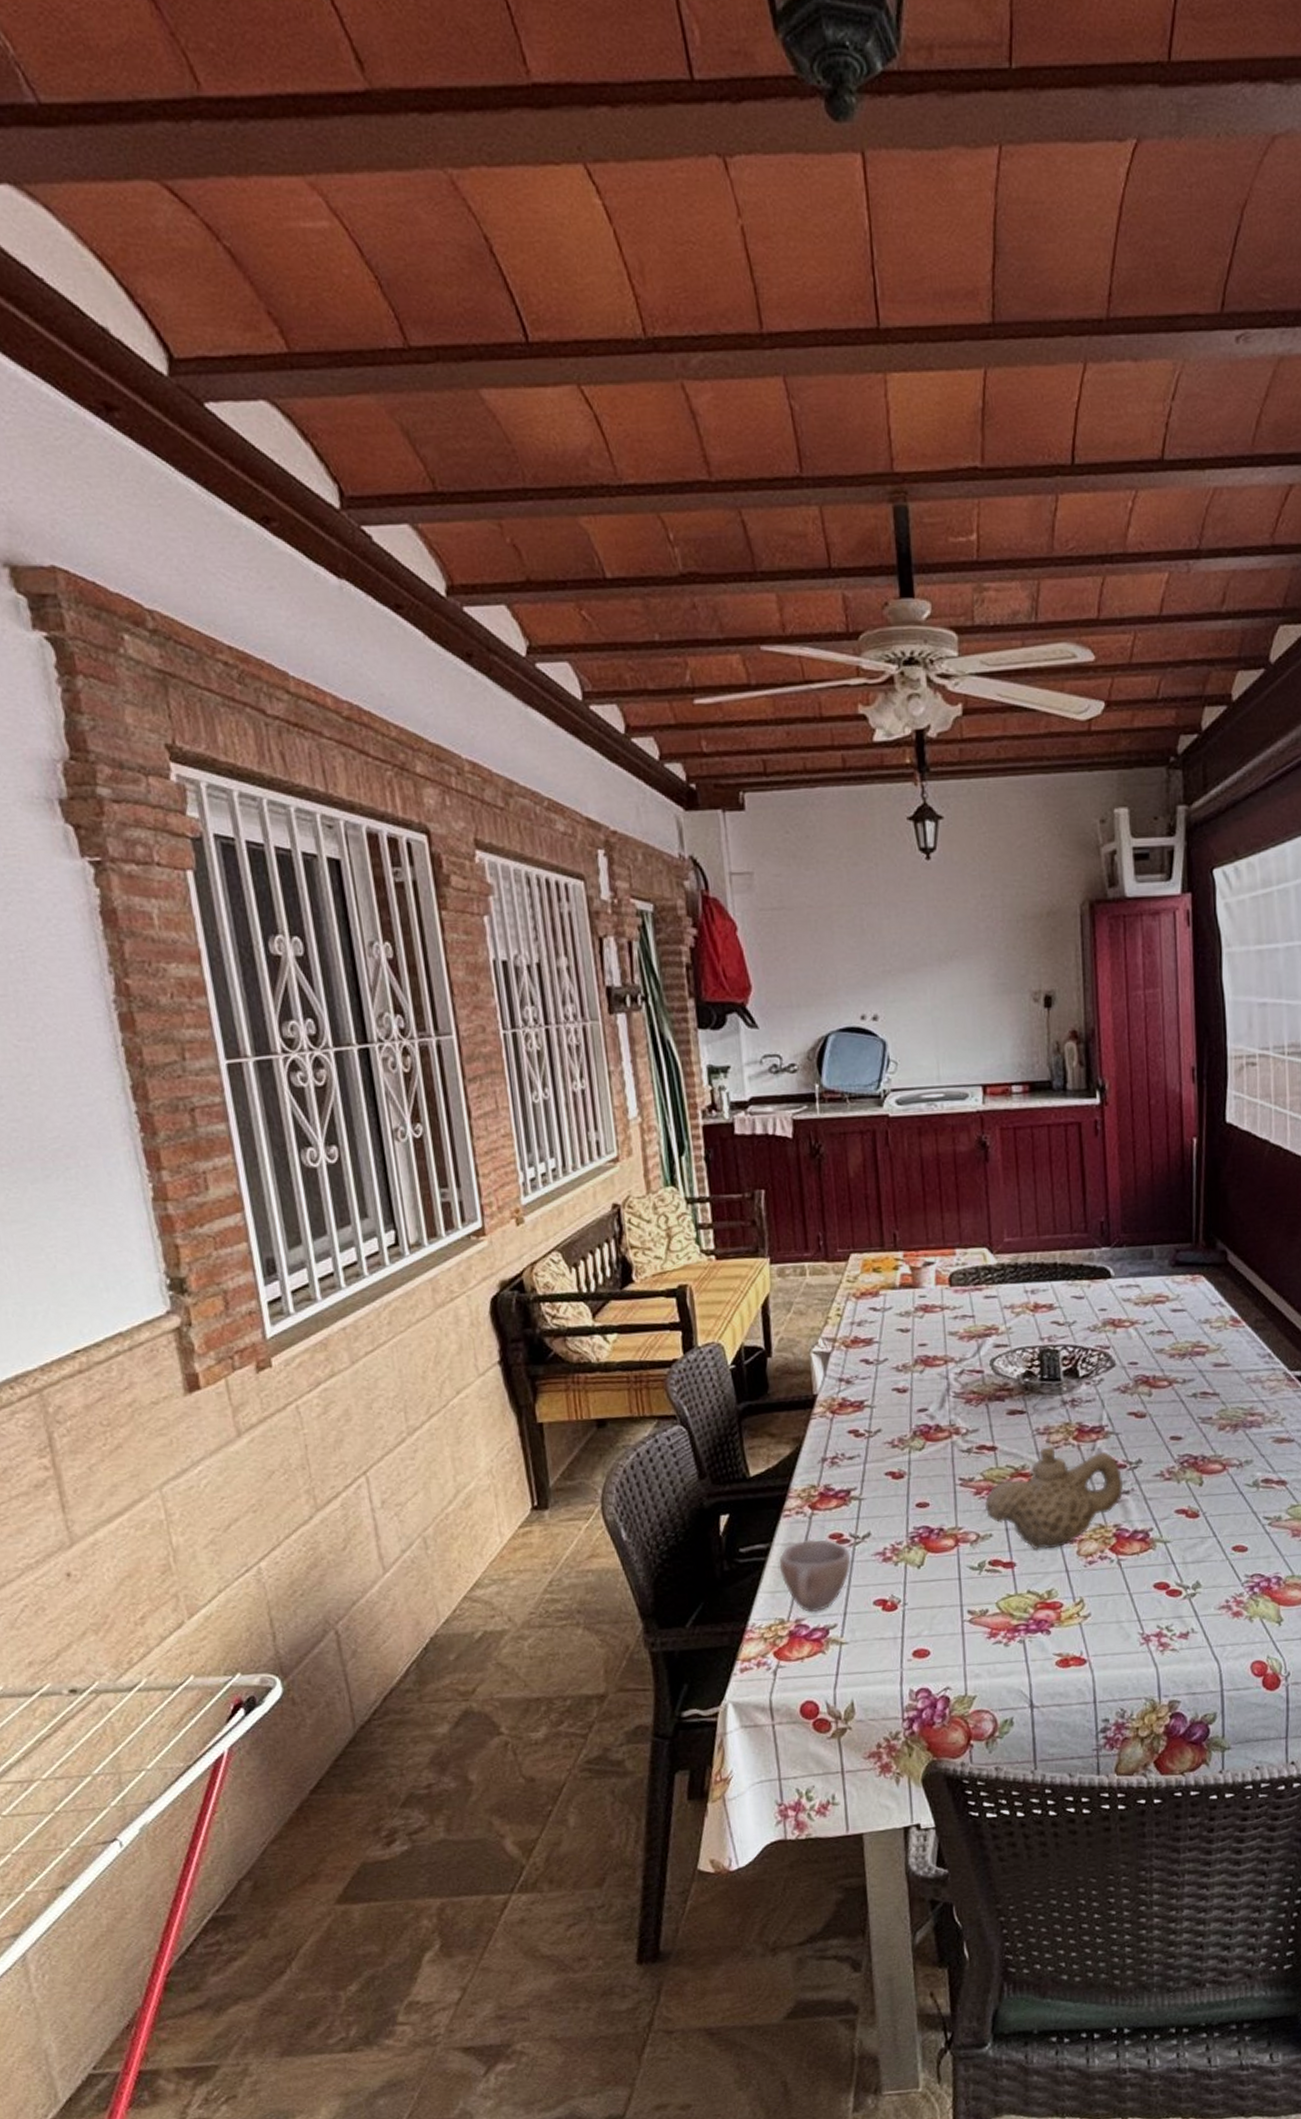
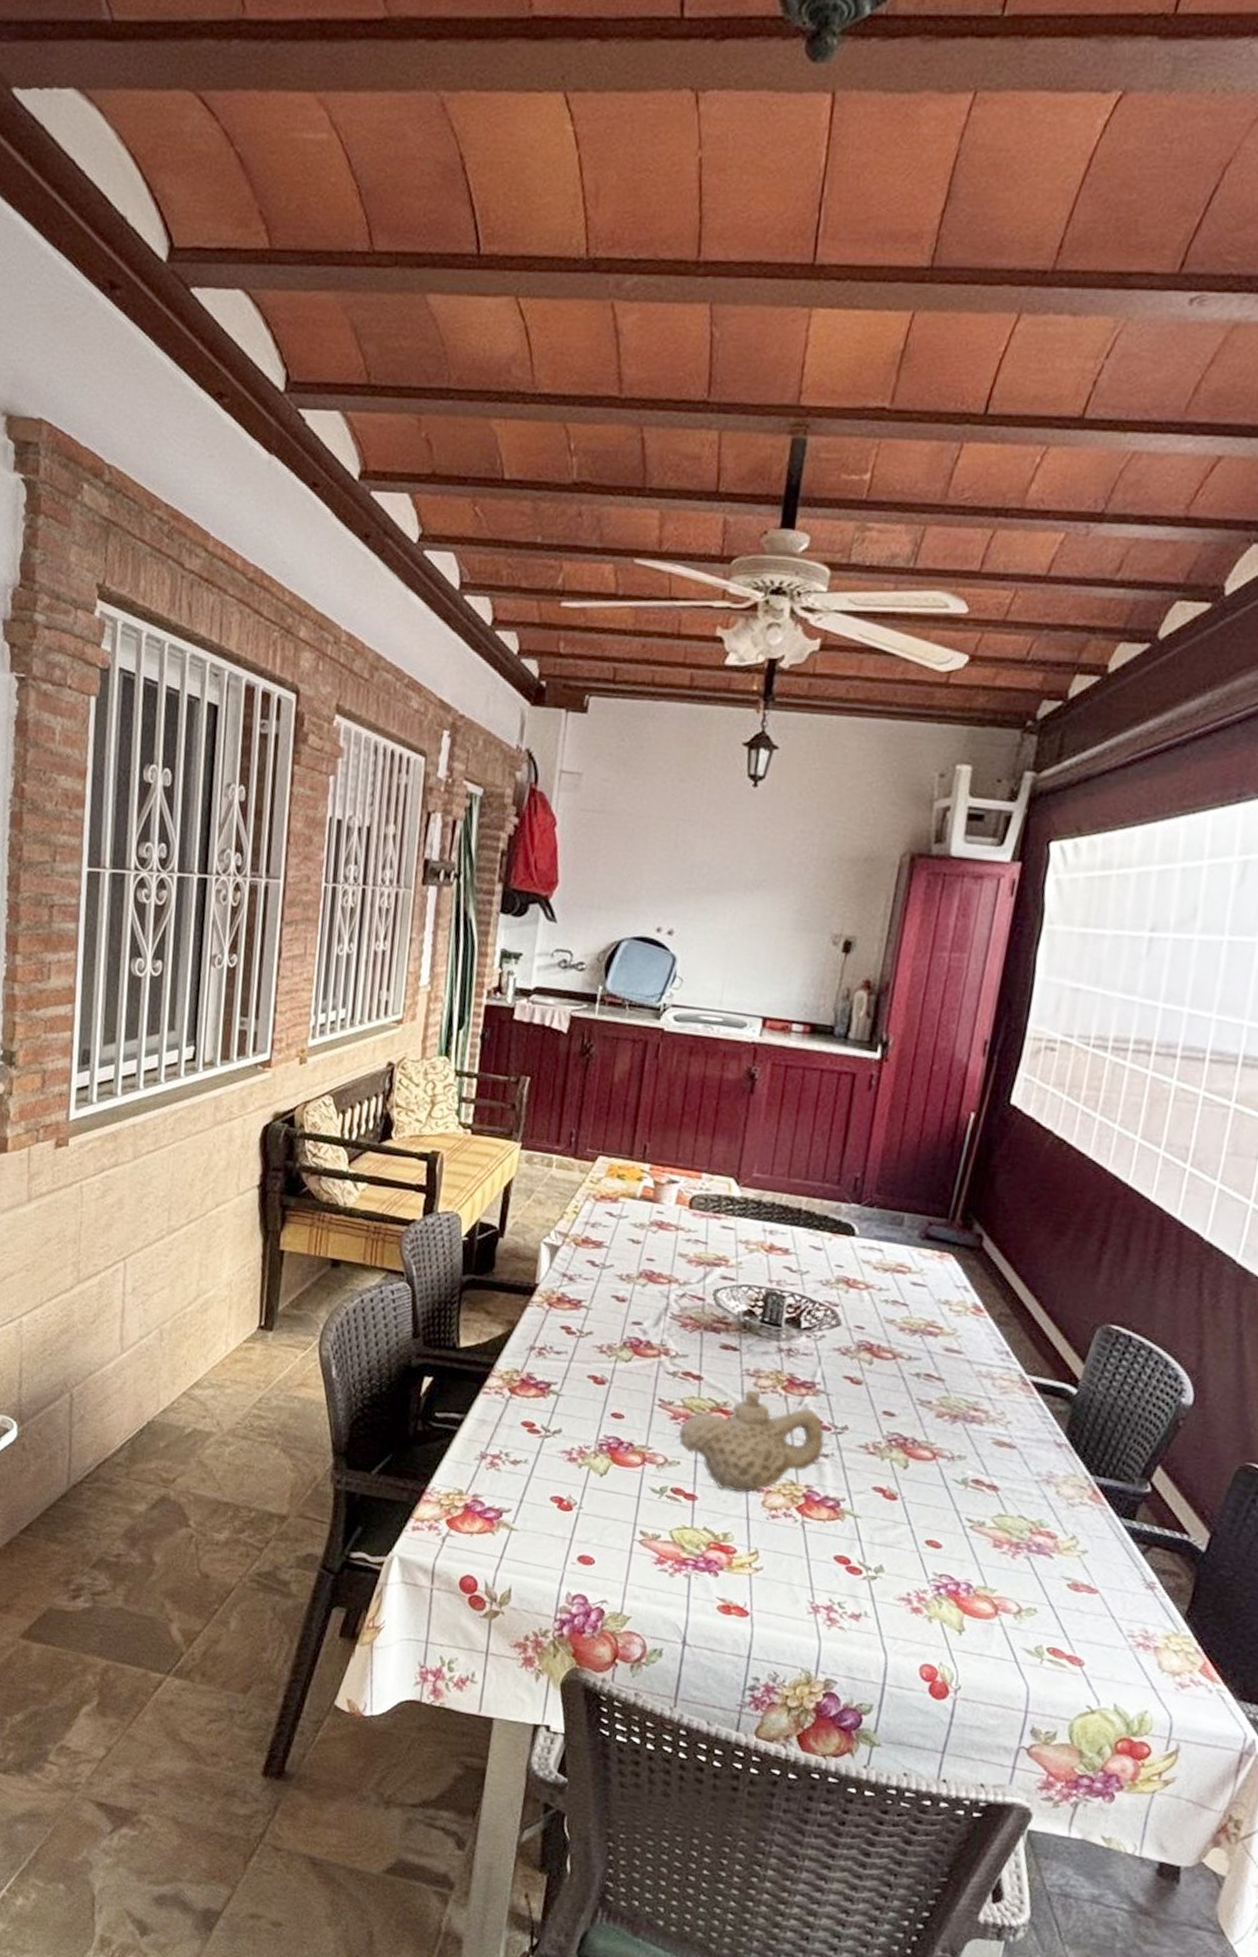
cup: present [779,1539,851,1613] -> none [469,1420,538,1492]

